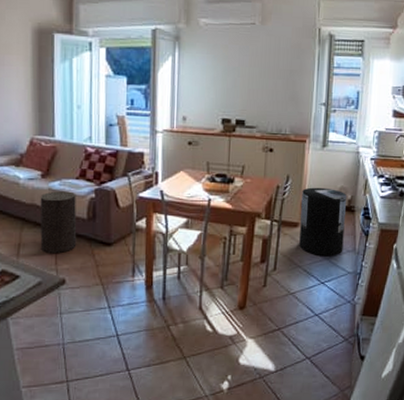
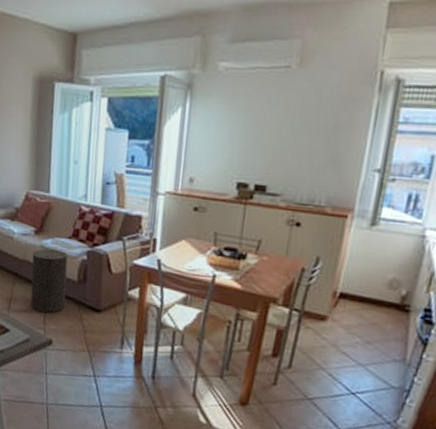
trash can: present [299,187,346,257] -> none [325,274,400,364]

